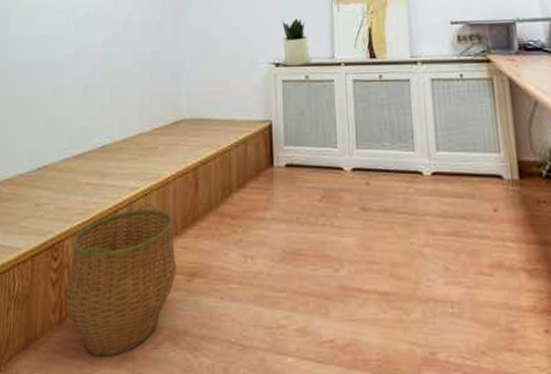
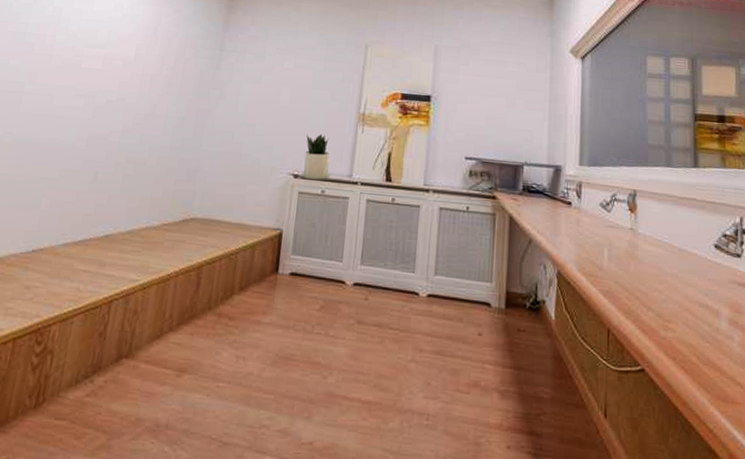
basket: present [65,204,177,357] -> none [44,297,170,445]

